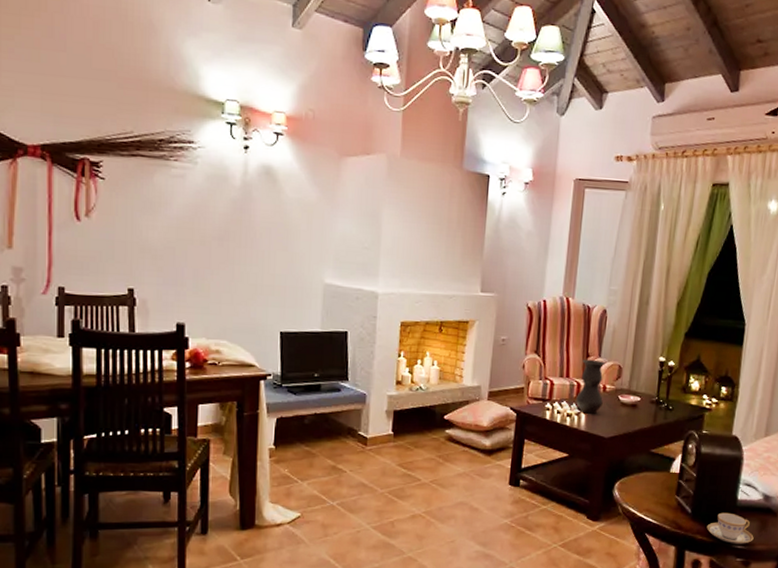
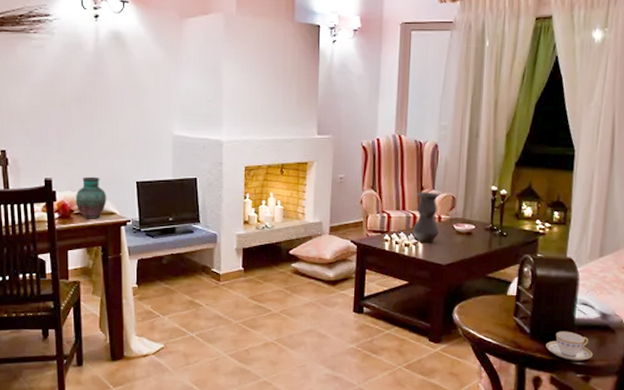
vase: none [210,323,246,371] -> present [75,176,107,219]

